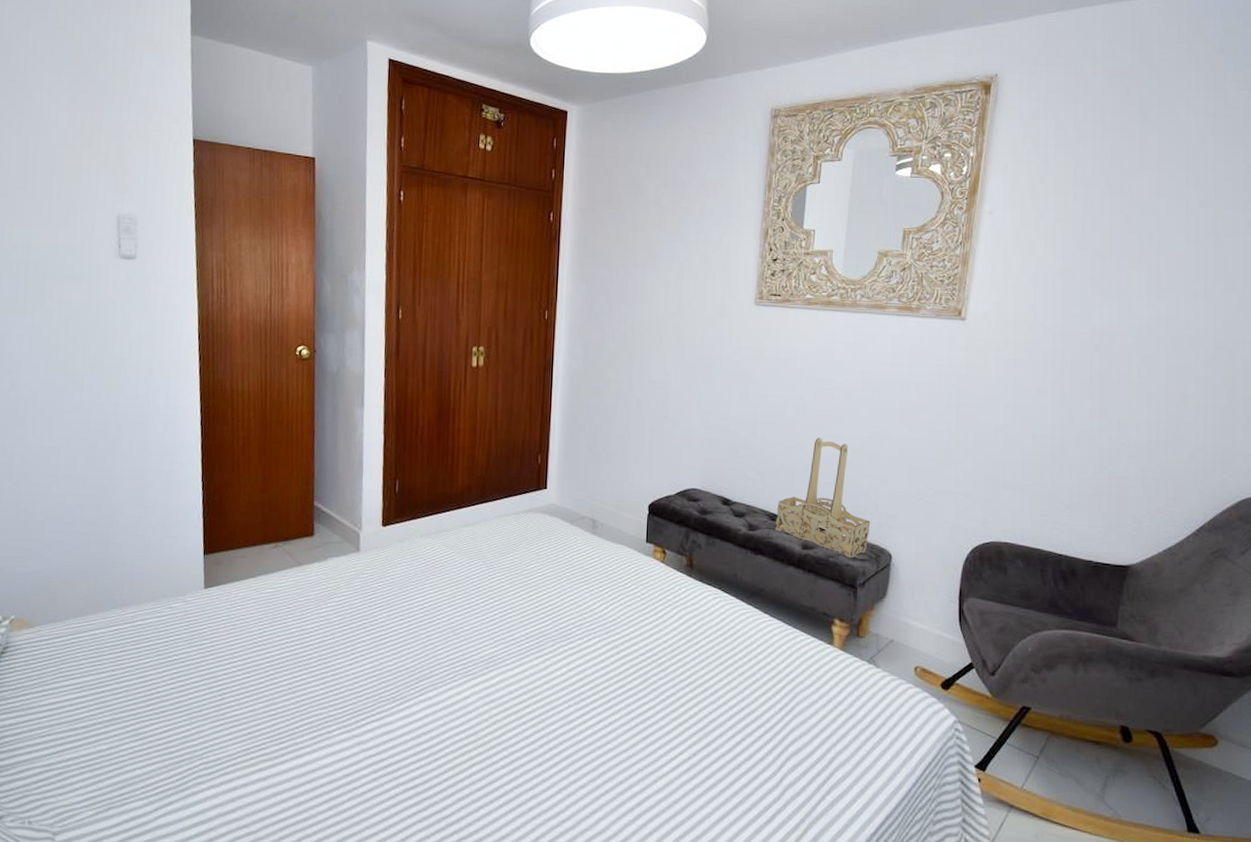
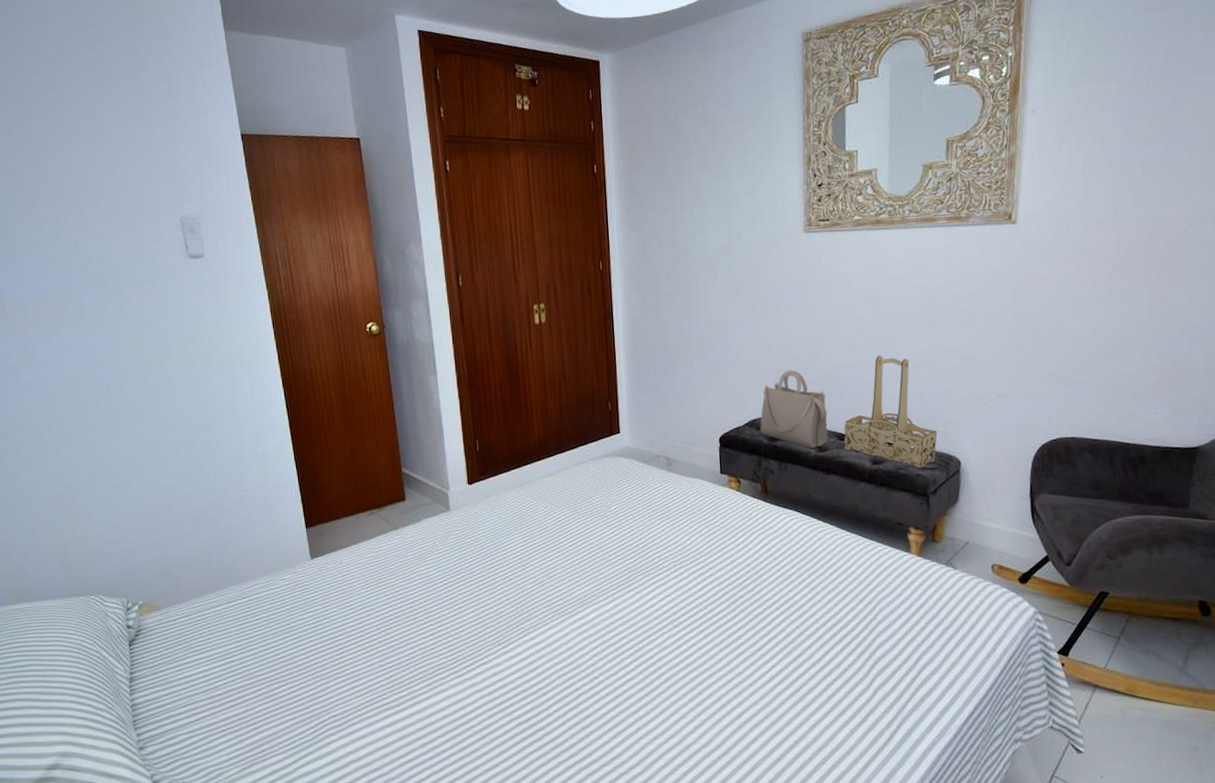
handbag: none [691,442,761,525] -> present [760,369,828,448]

